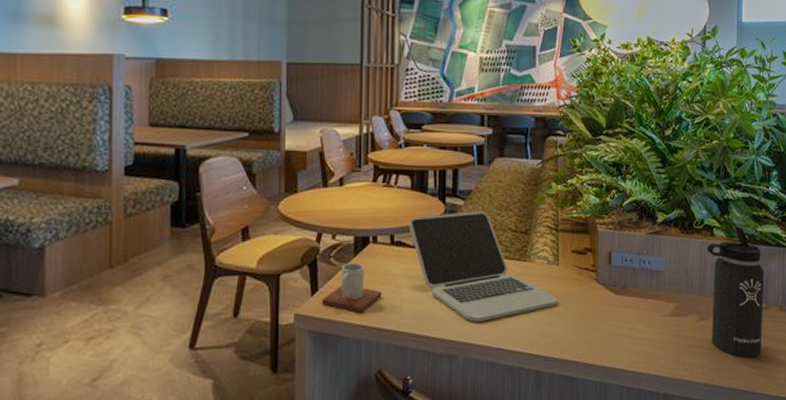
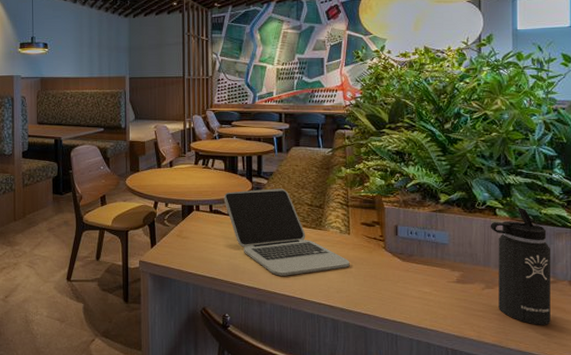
mug: present [322,262,382,314] -> none [159,224,204,263]

